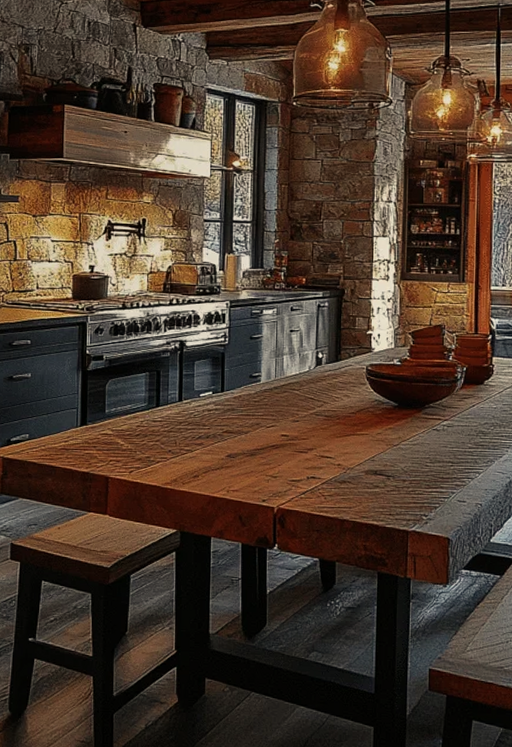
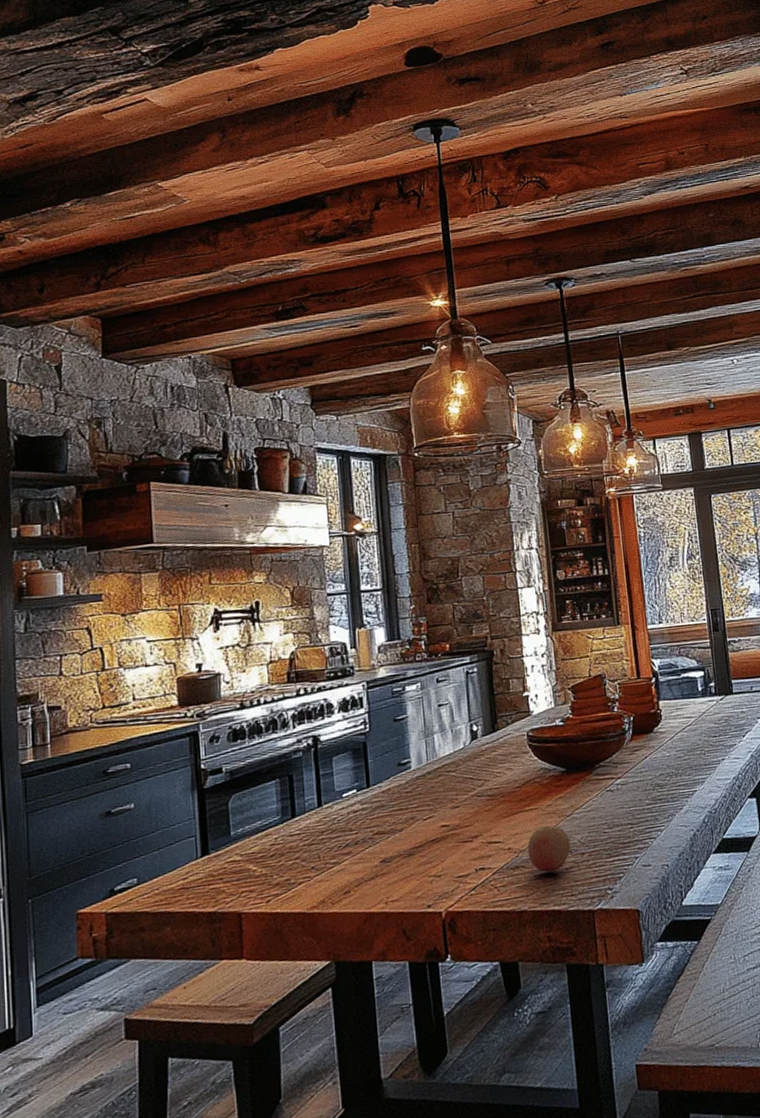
fruit: none [355,450,394,491] -> present [527,825,571,872]

